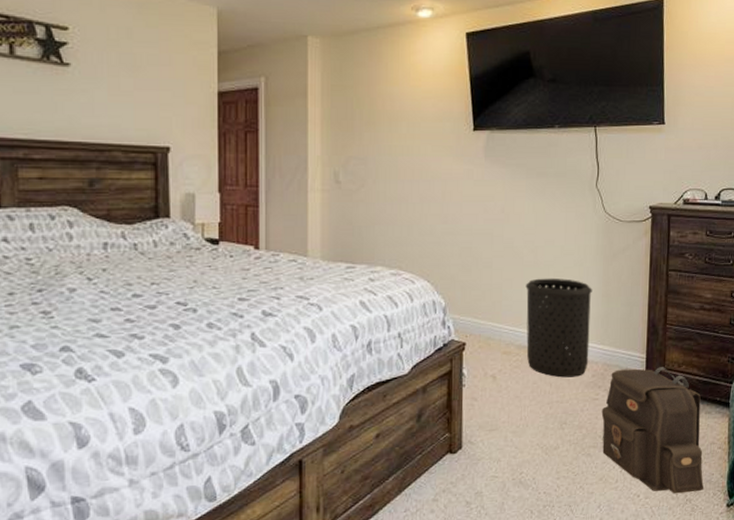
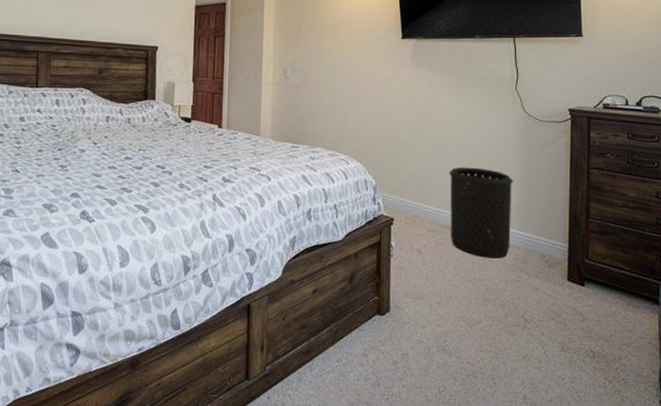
backpack: present [601,367,704,494] -> none [524,256,634,384]

